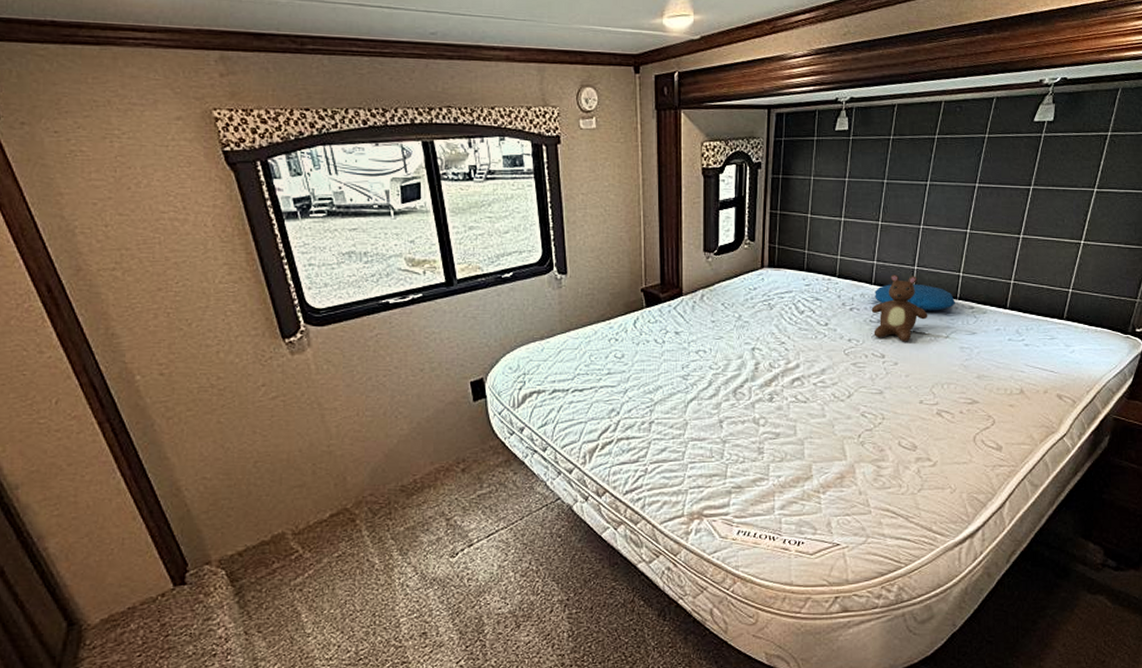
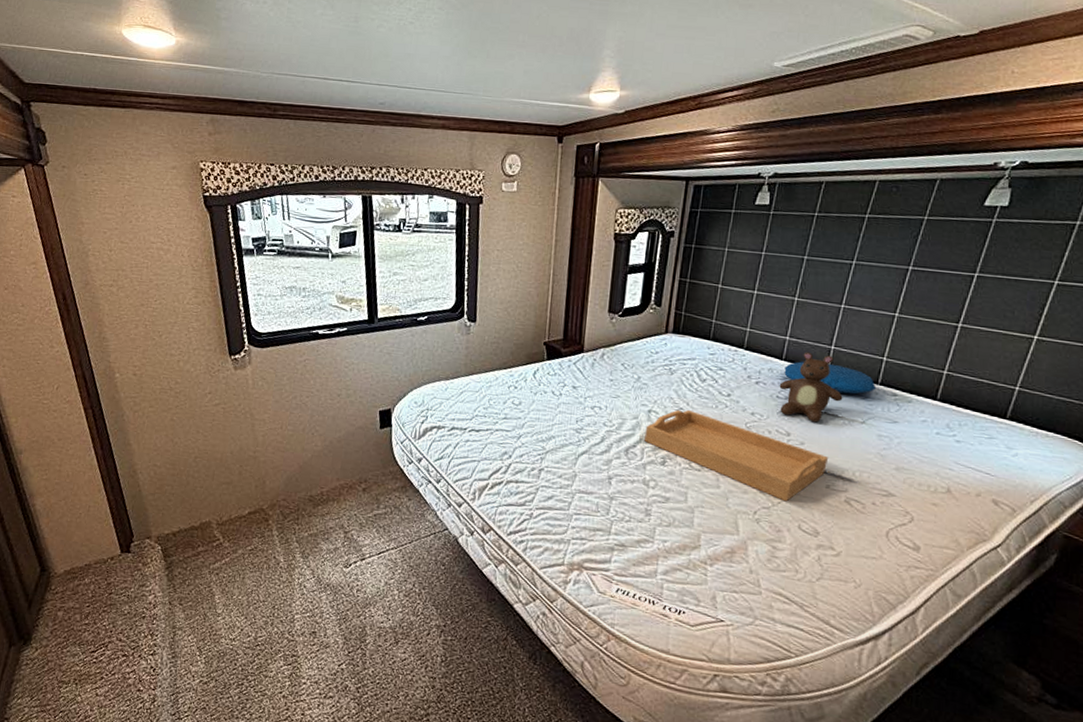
serving tray: none [751,343,920,422] -> present [644,409,829,502]

